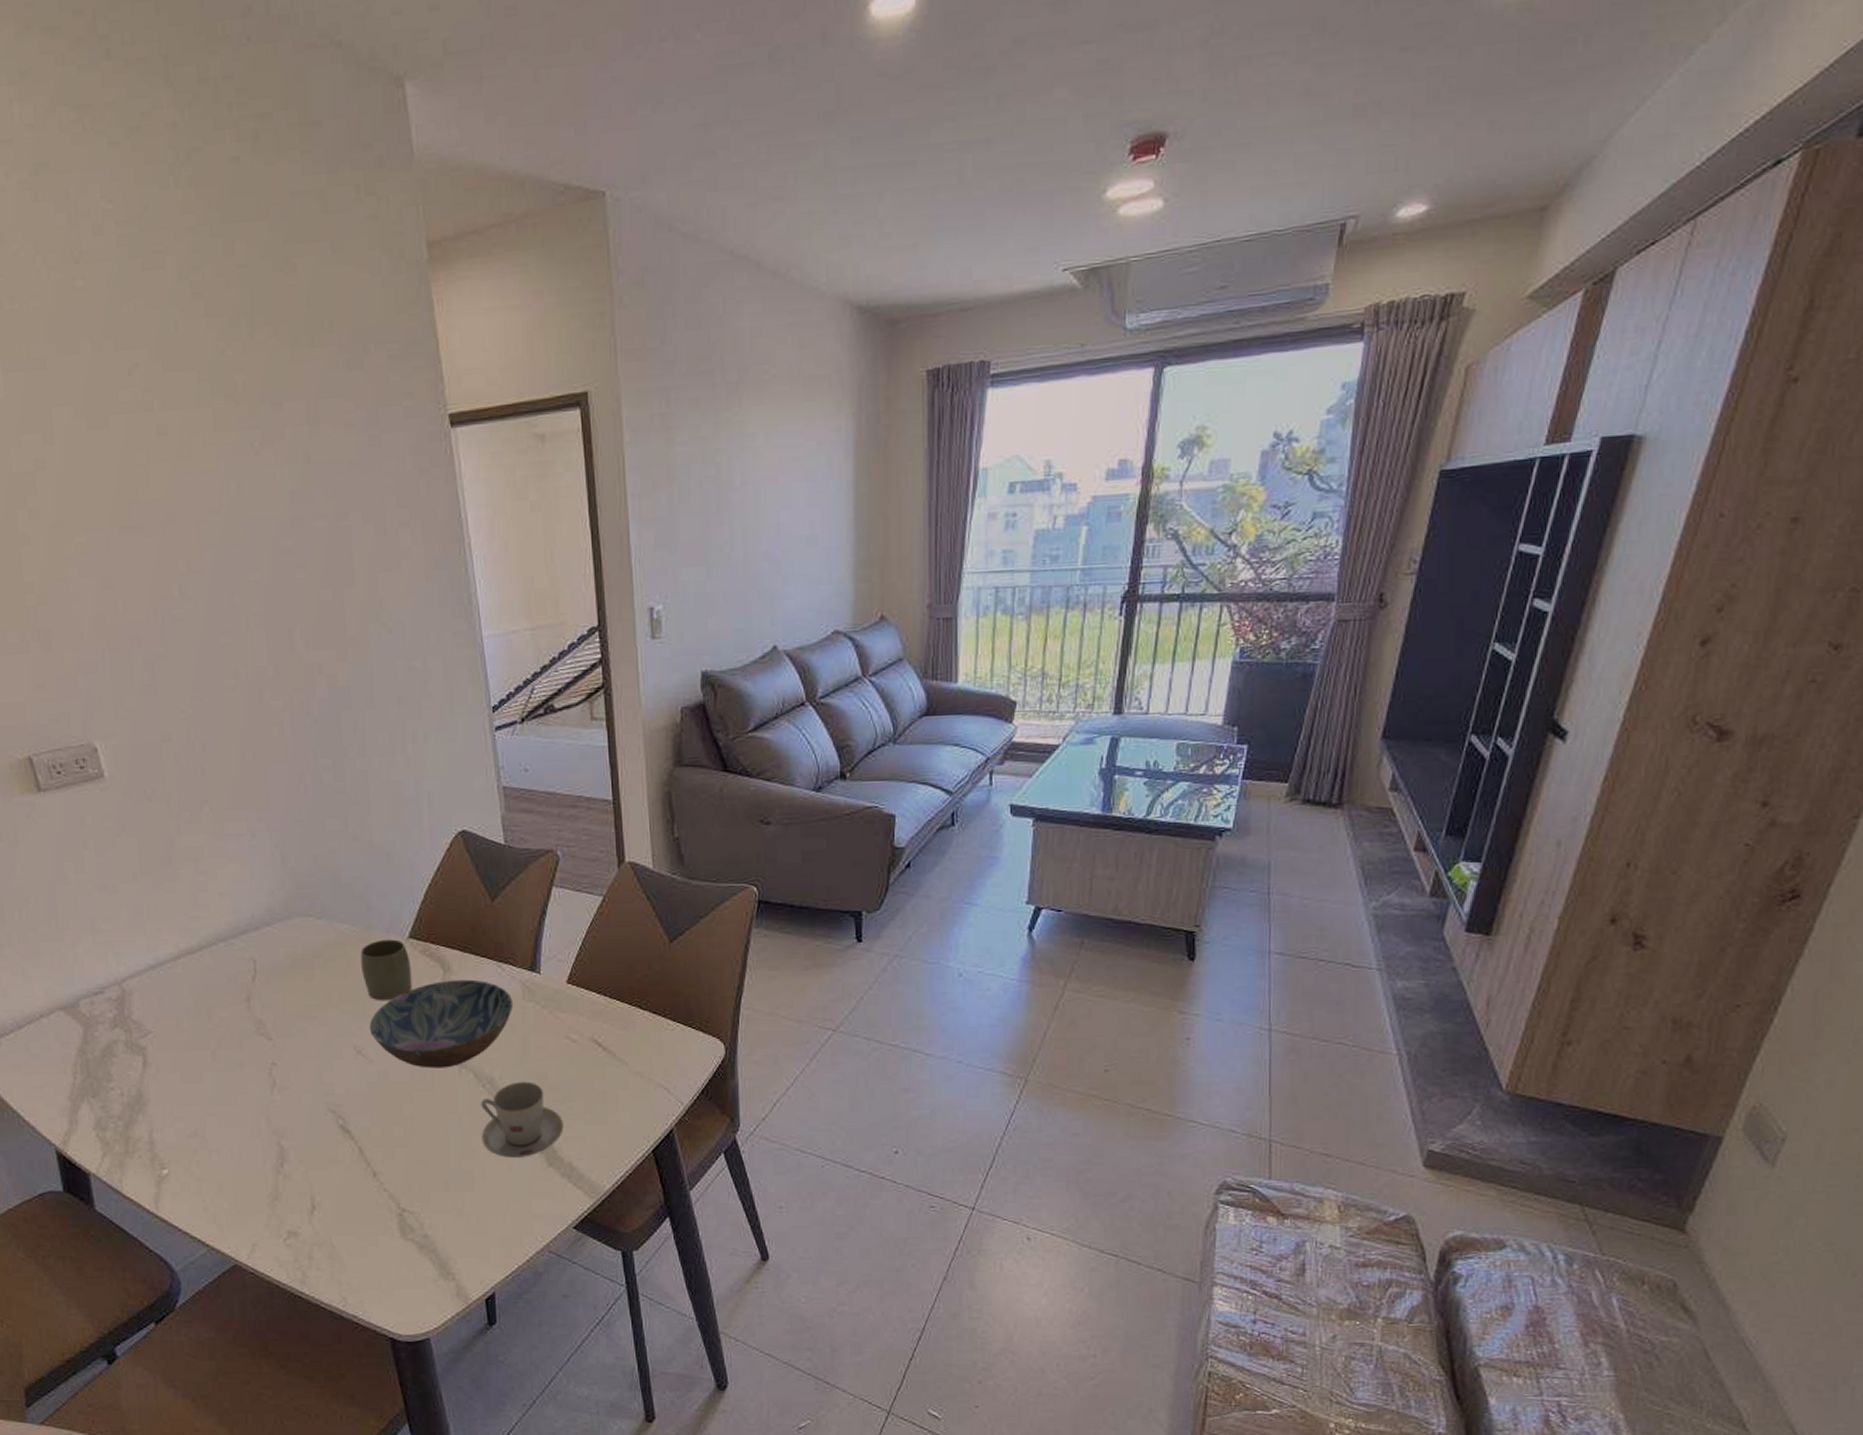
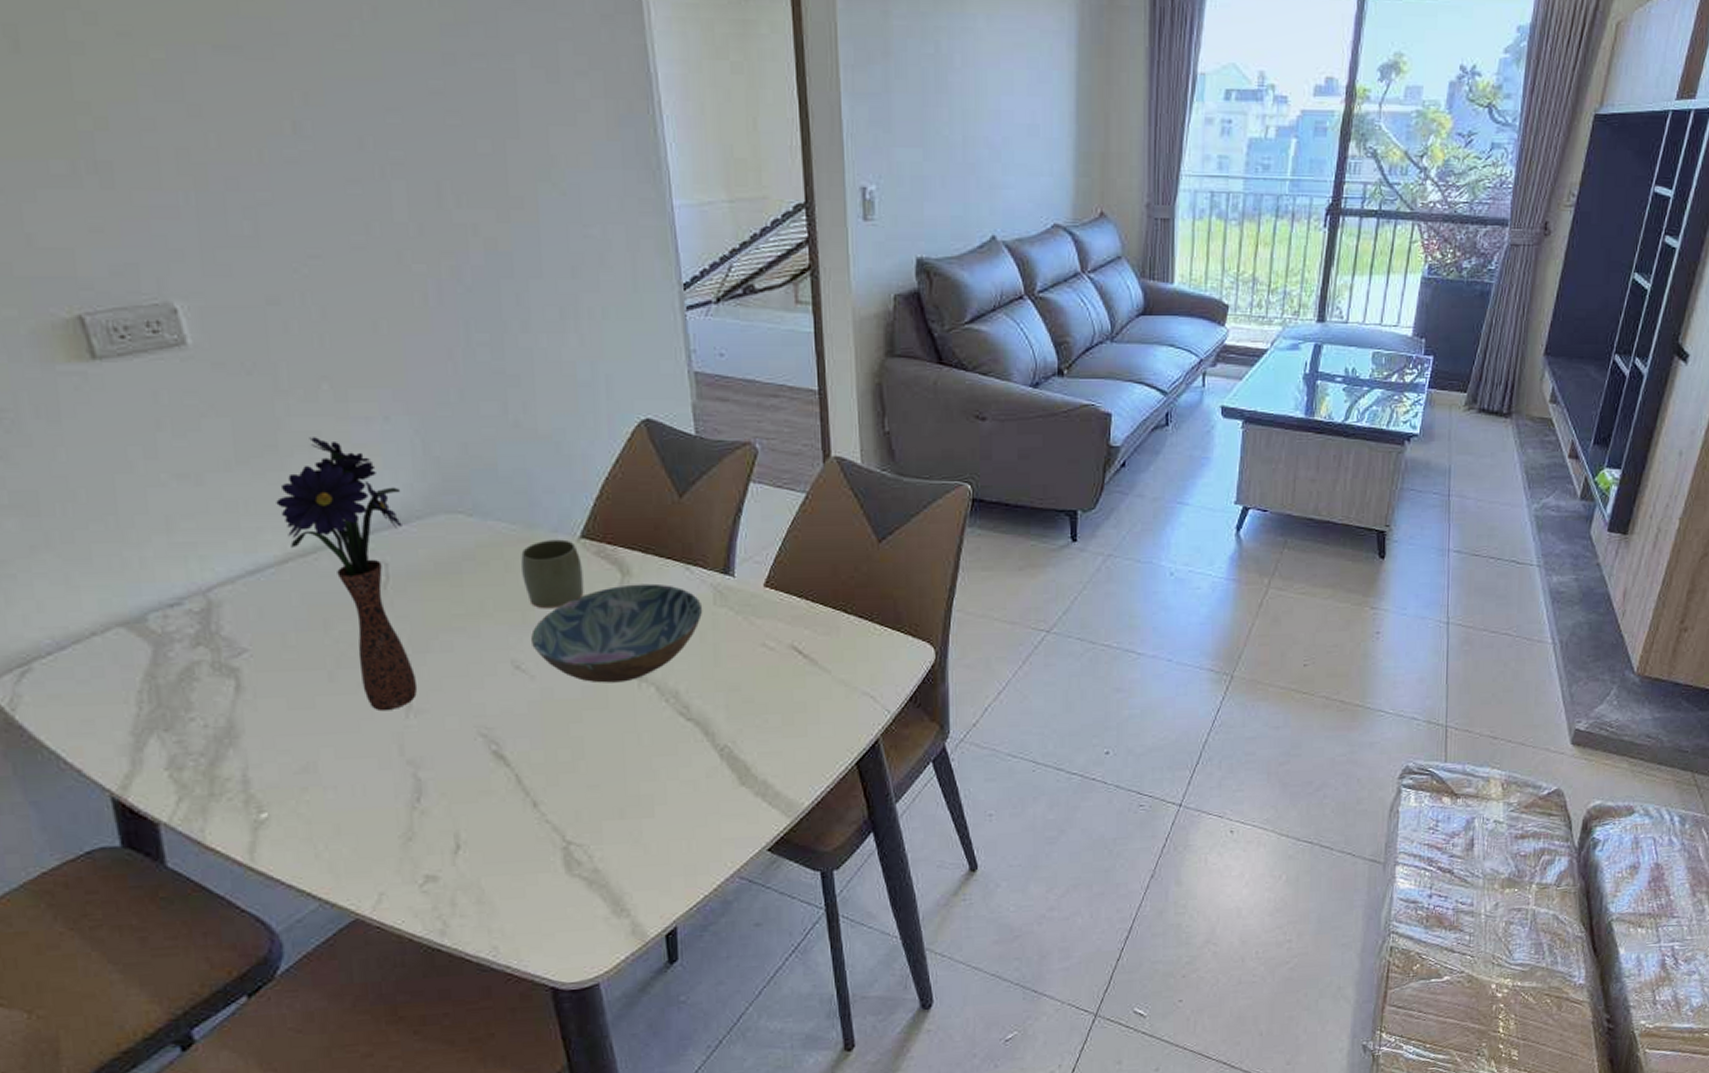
flower arrangement: none [171,852,280,1086] -> present [276,437,418,710]
teacup: present [481,1081,564,1157] -> none [663,694,758,778]

